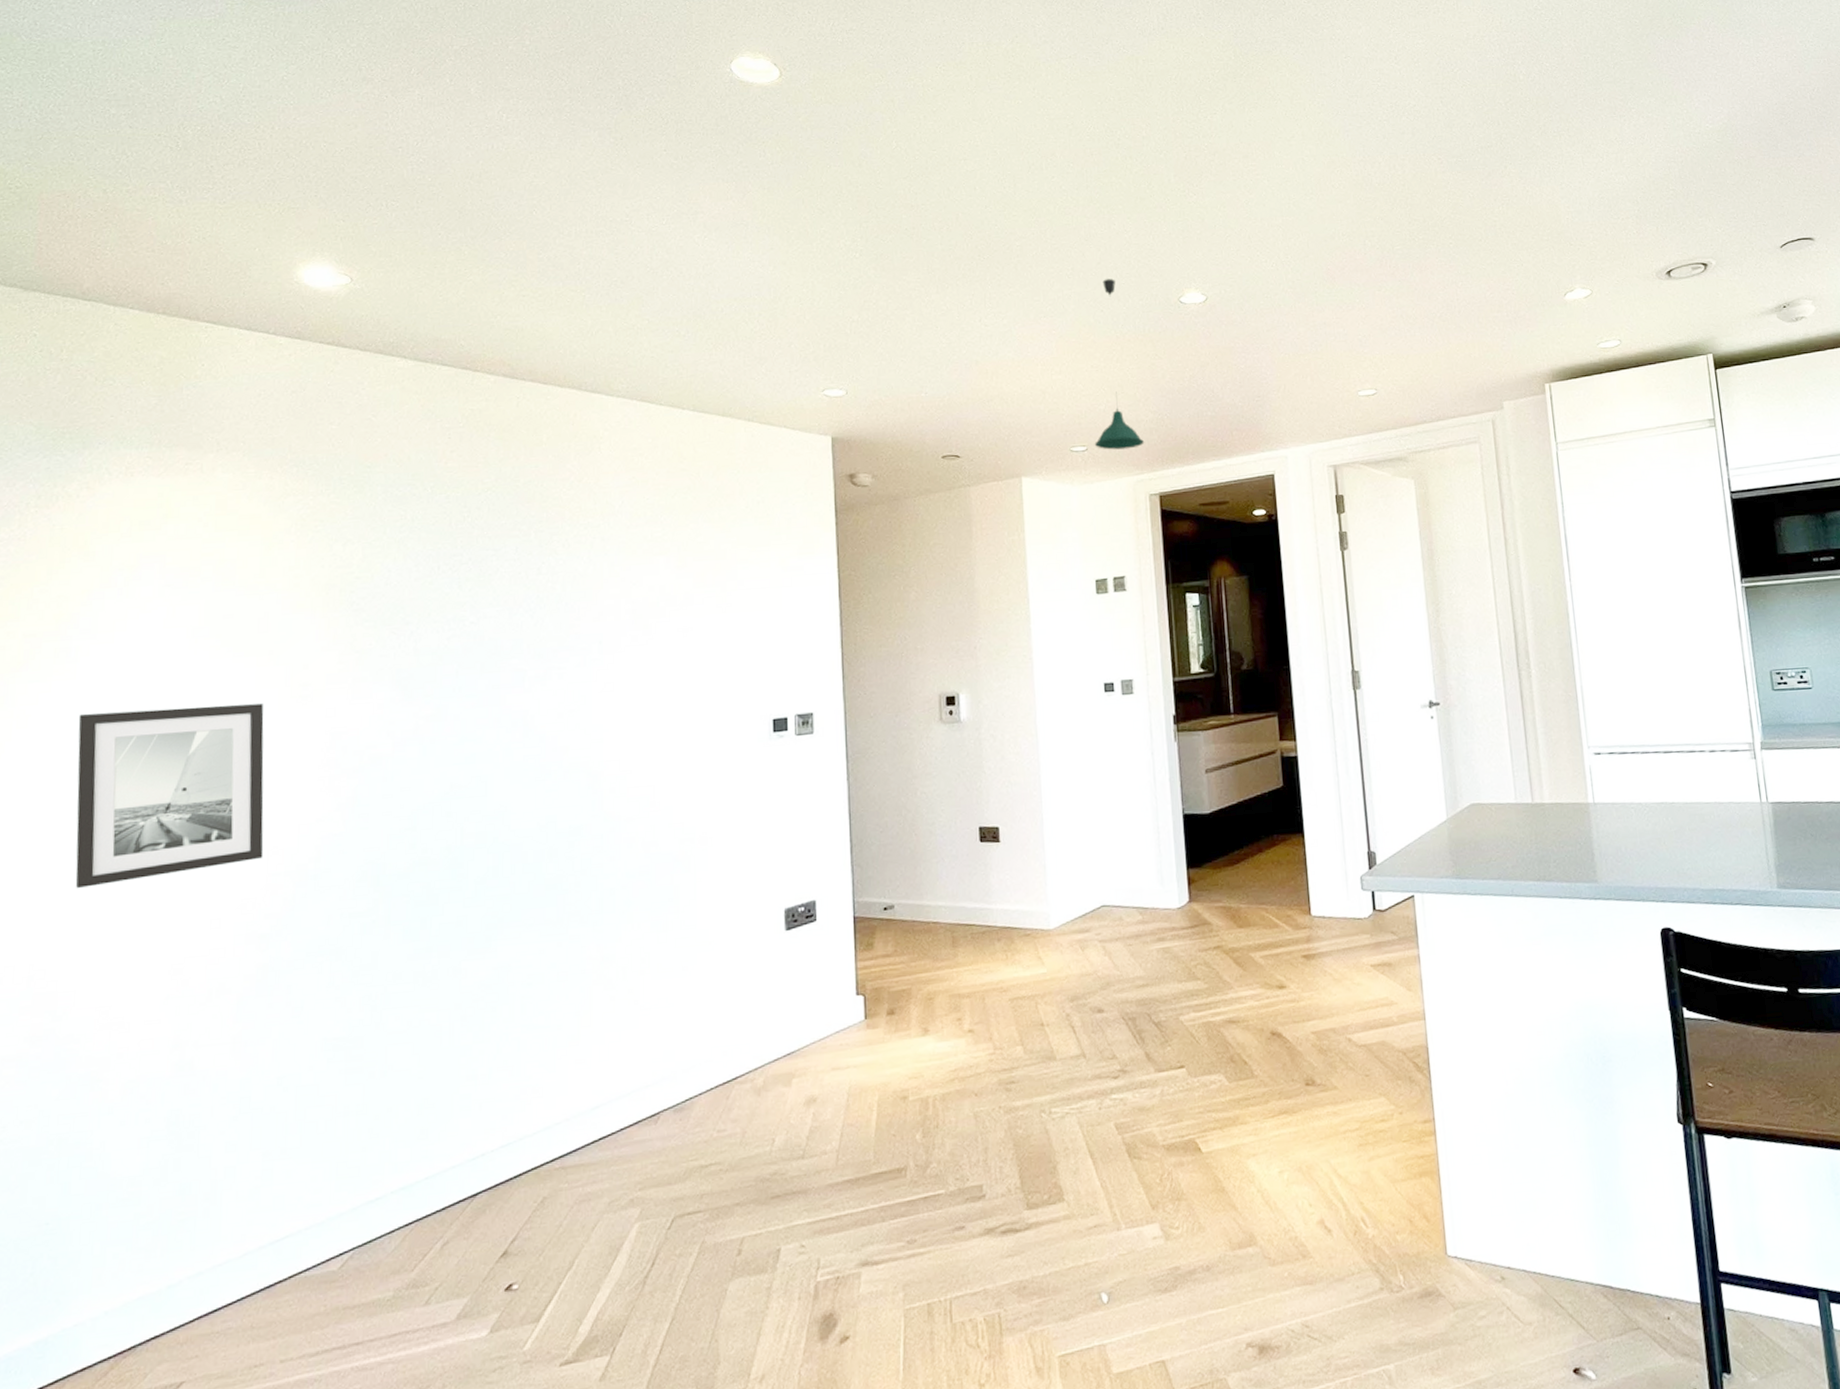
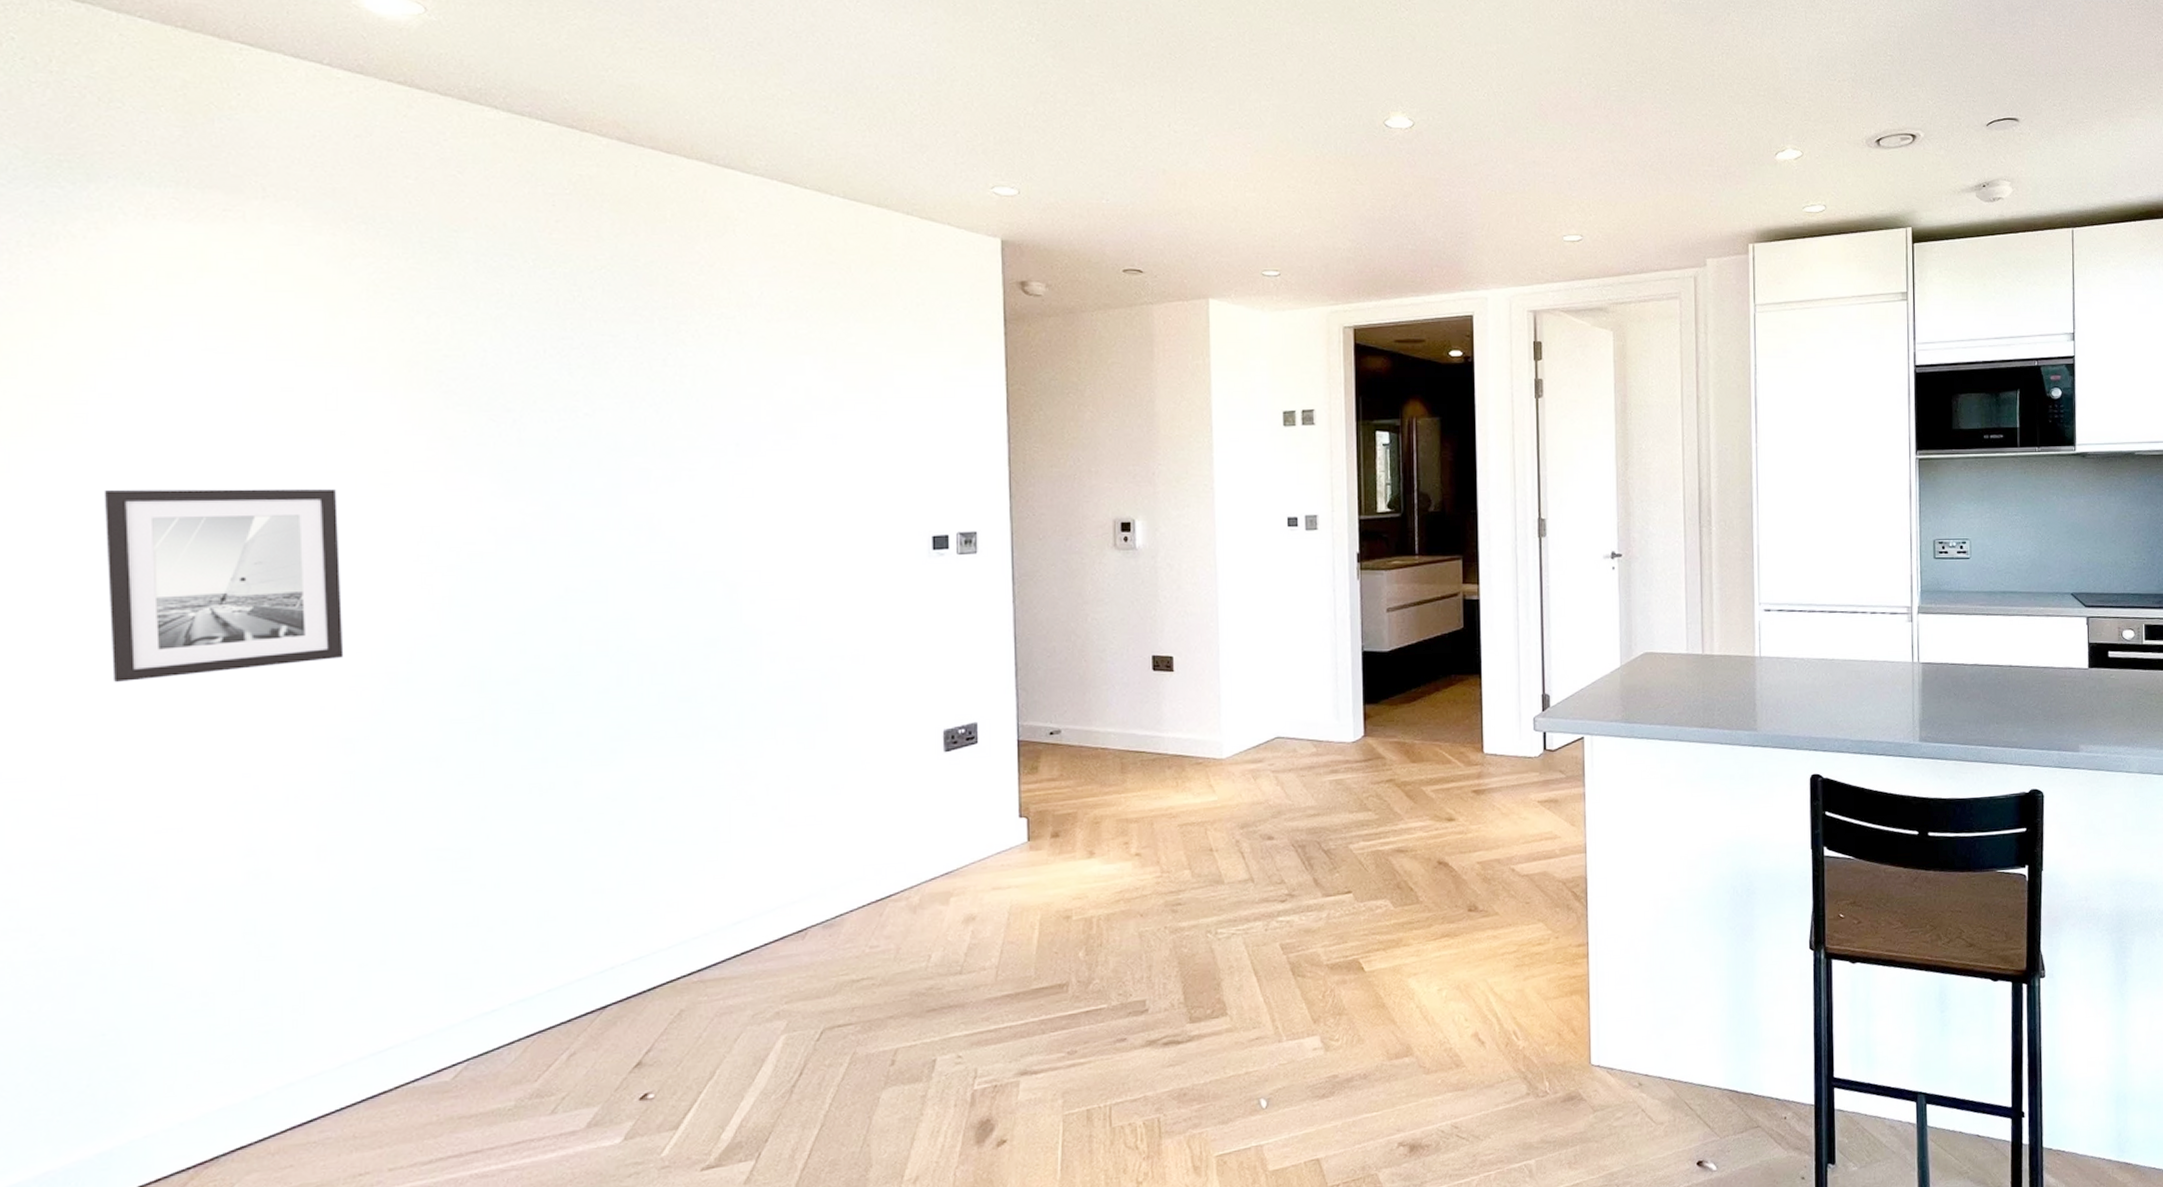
pendant light: present [1094,279,1145,450] -> none [1287,93,1341,277]

